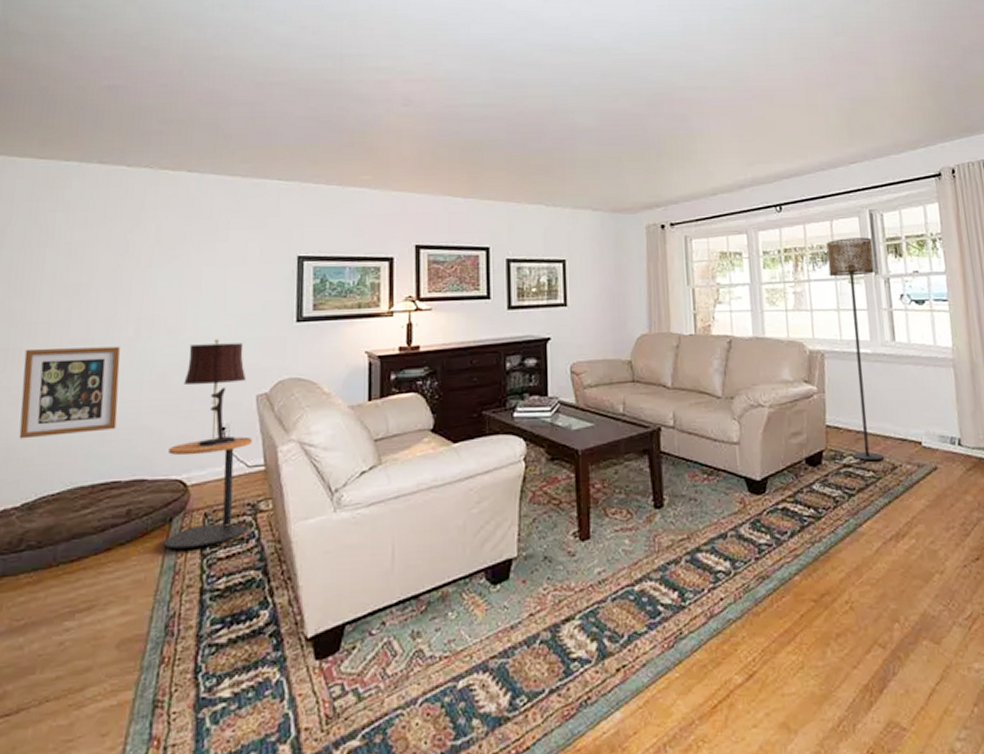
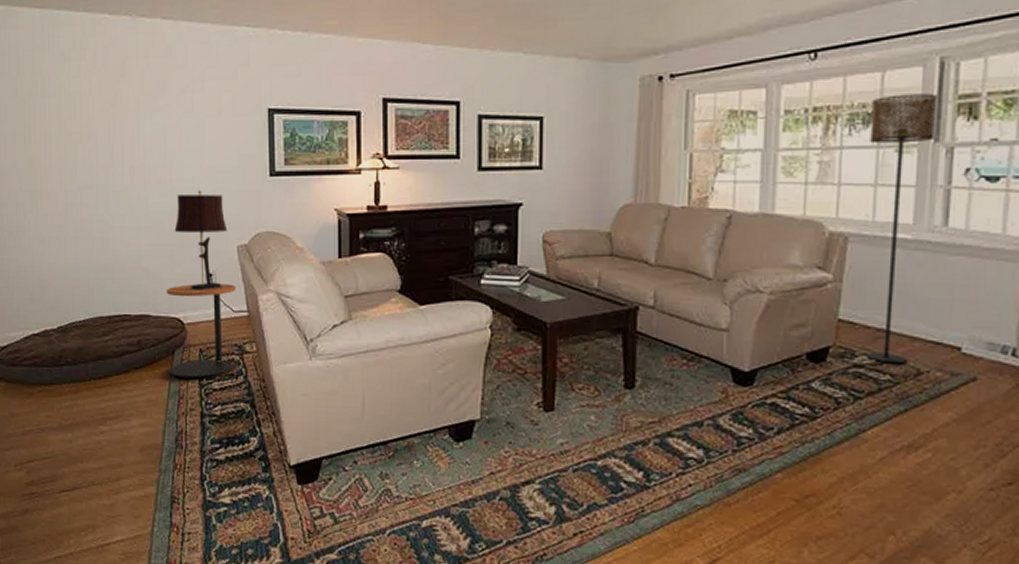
wall art: present [19,346,120,439] -> none [45,193,123,272]

